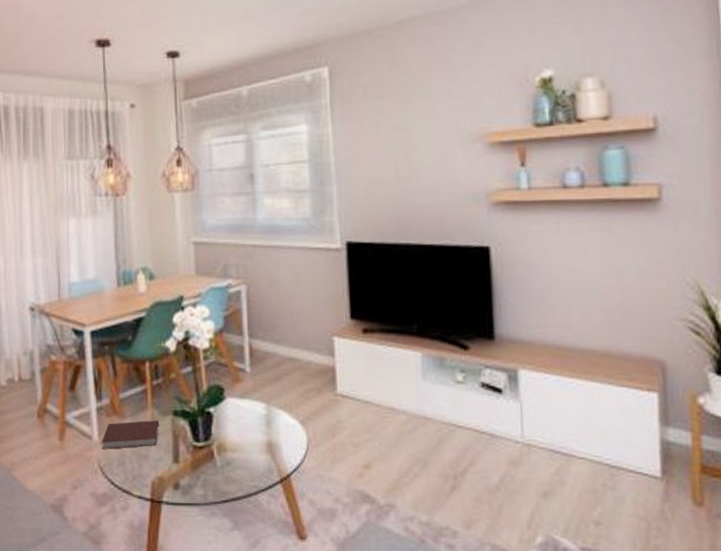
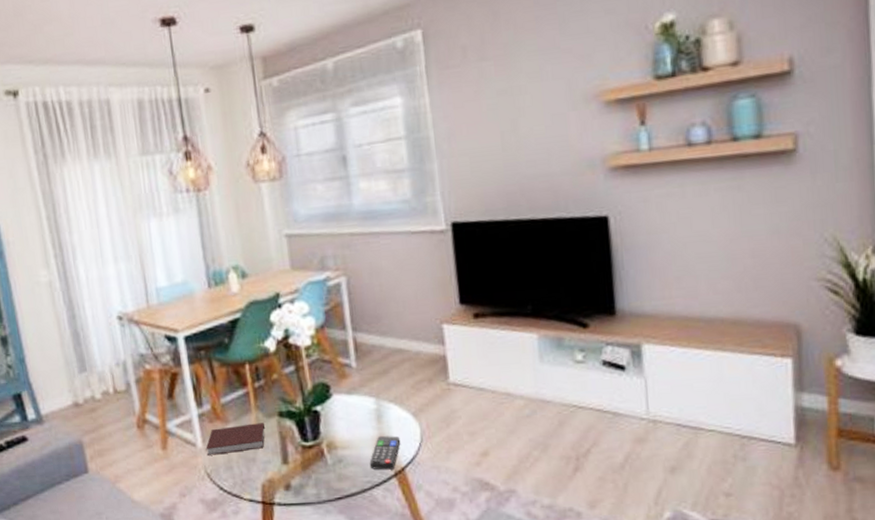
remote control: none [256,442,288,476] -> present [369,436,401,470]

